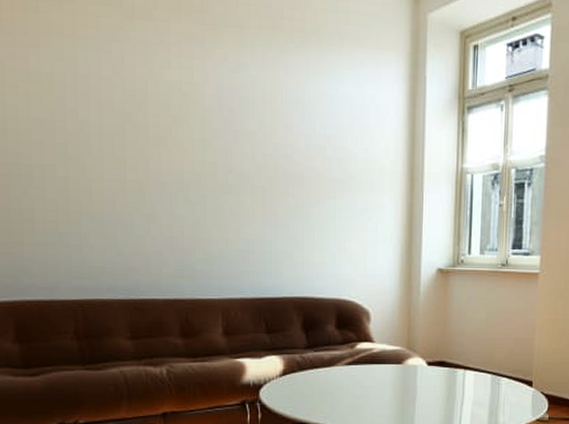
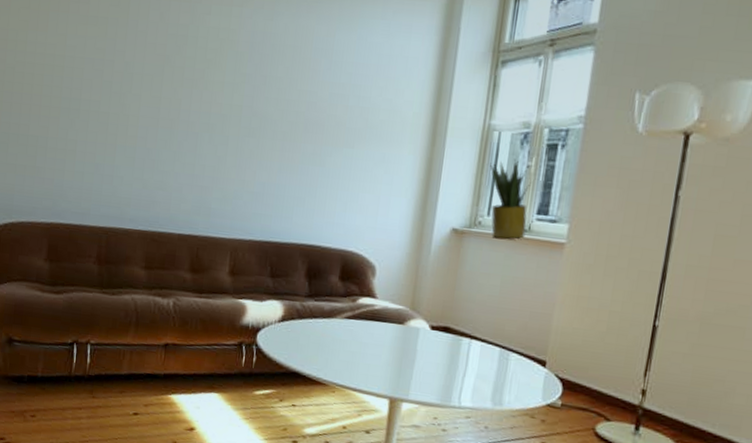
planter: none [466,198,504,274] -> present [490,158,531,239]

